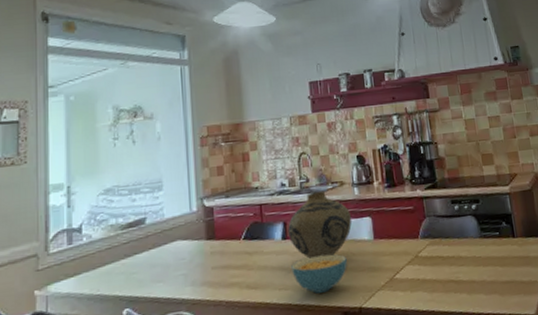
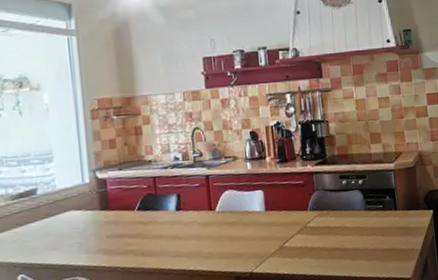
vase: present [288,190,352,259] -> none [181,164,245,228]
cereal bowl: present [291,254,347,294] -> none [185,224,239,260]

